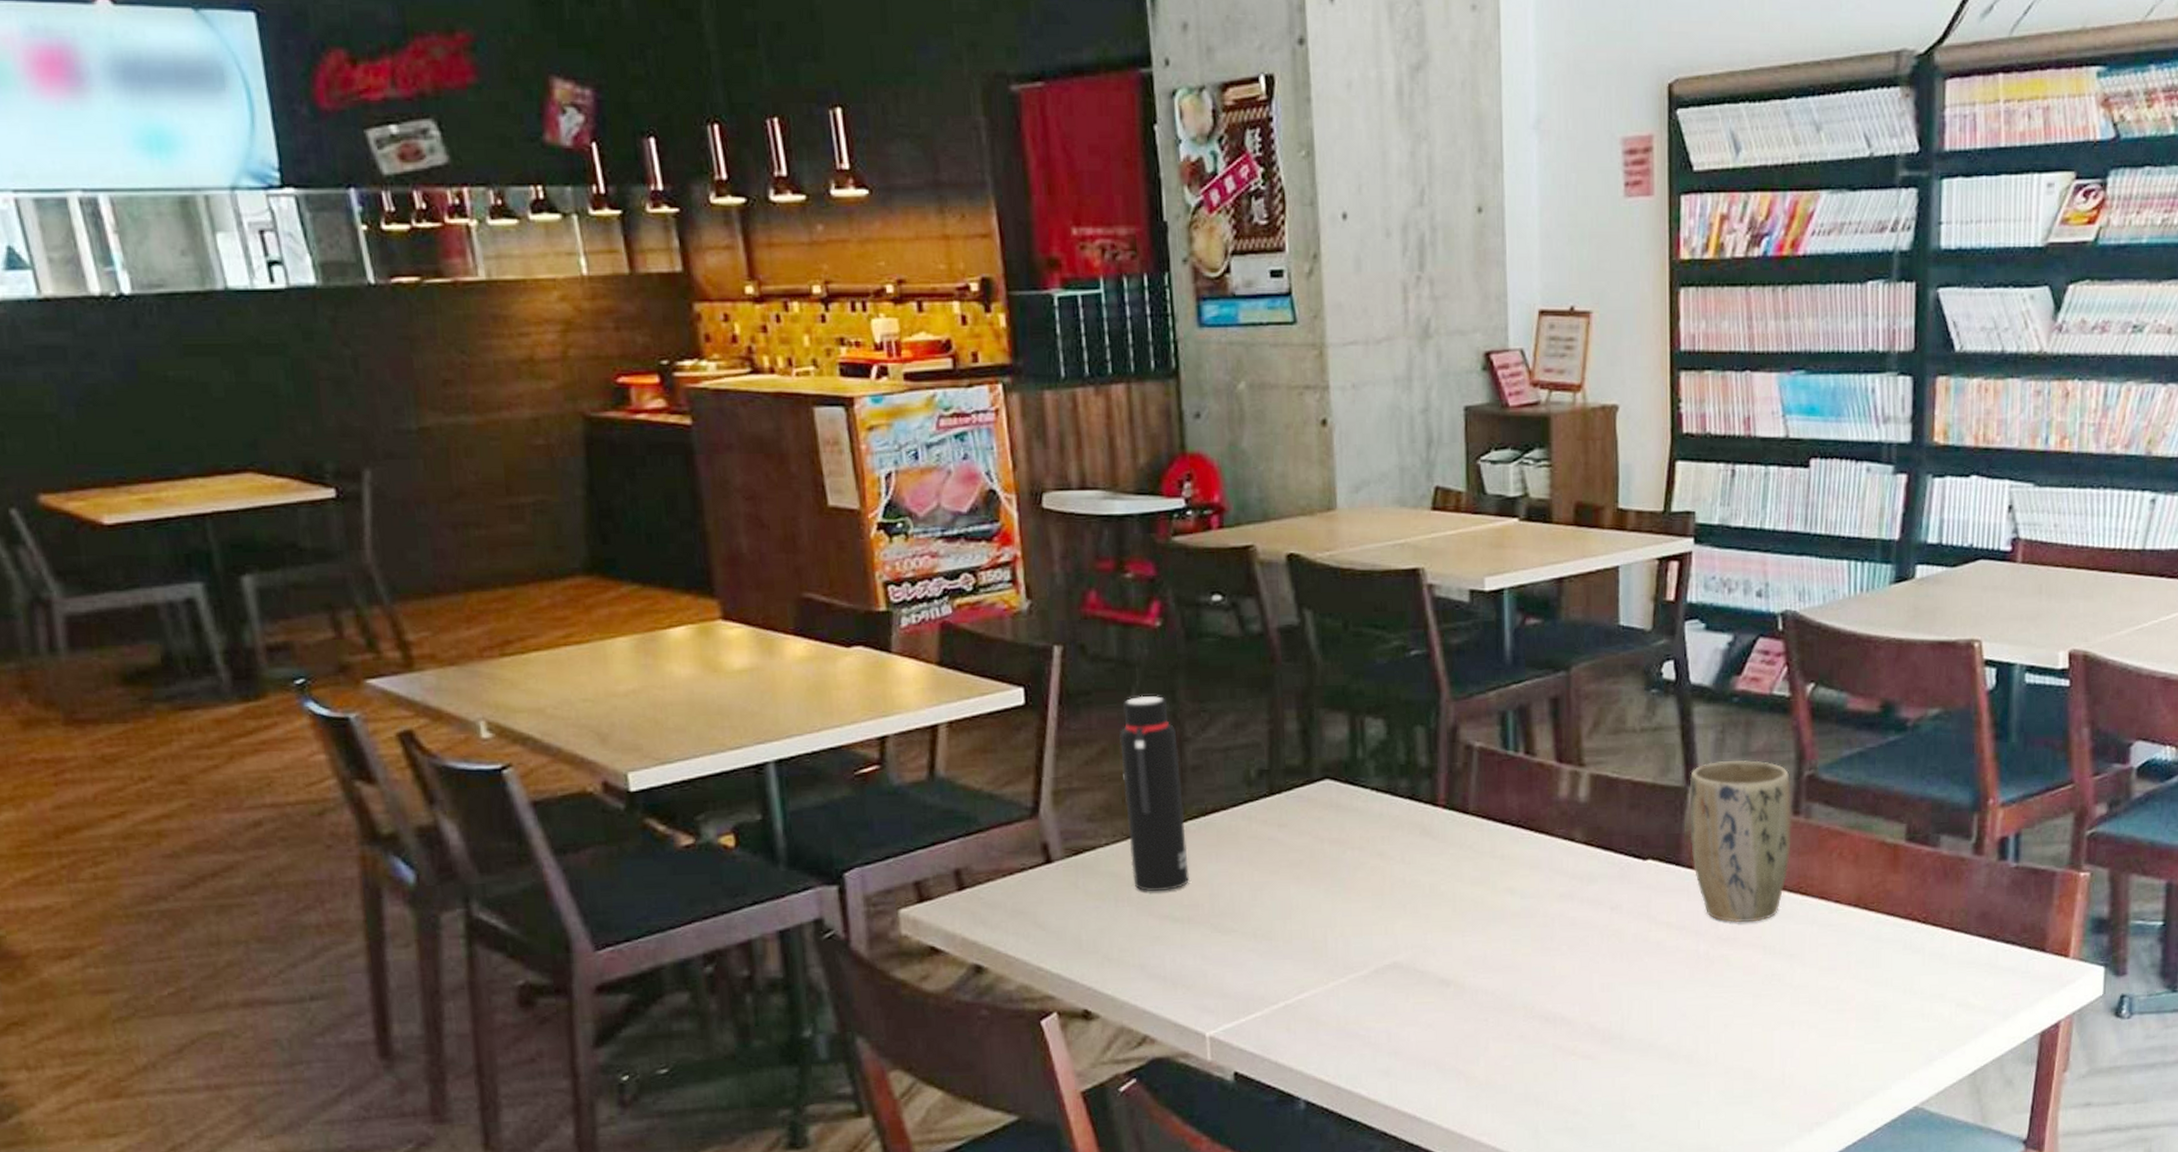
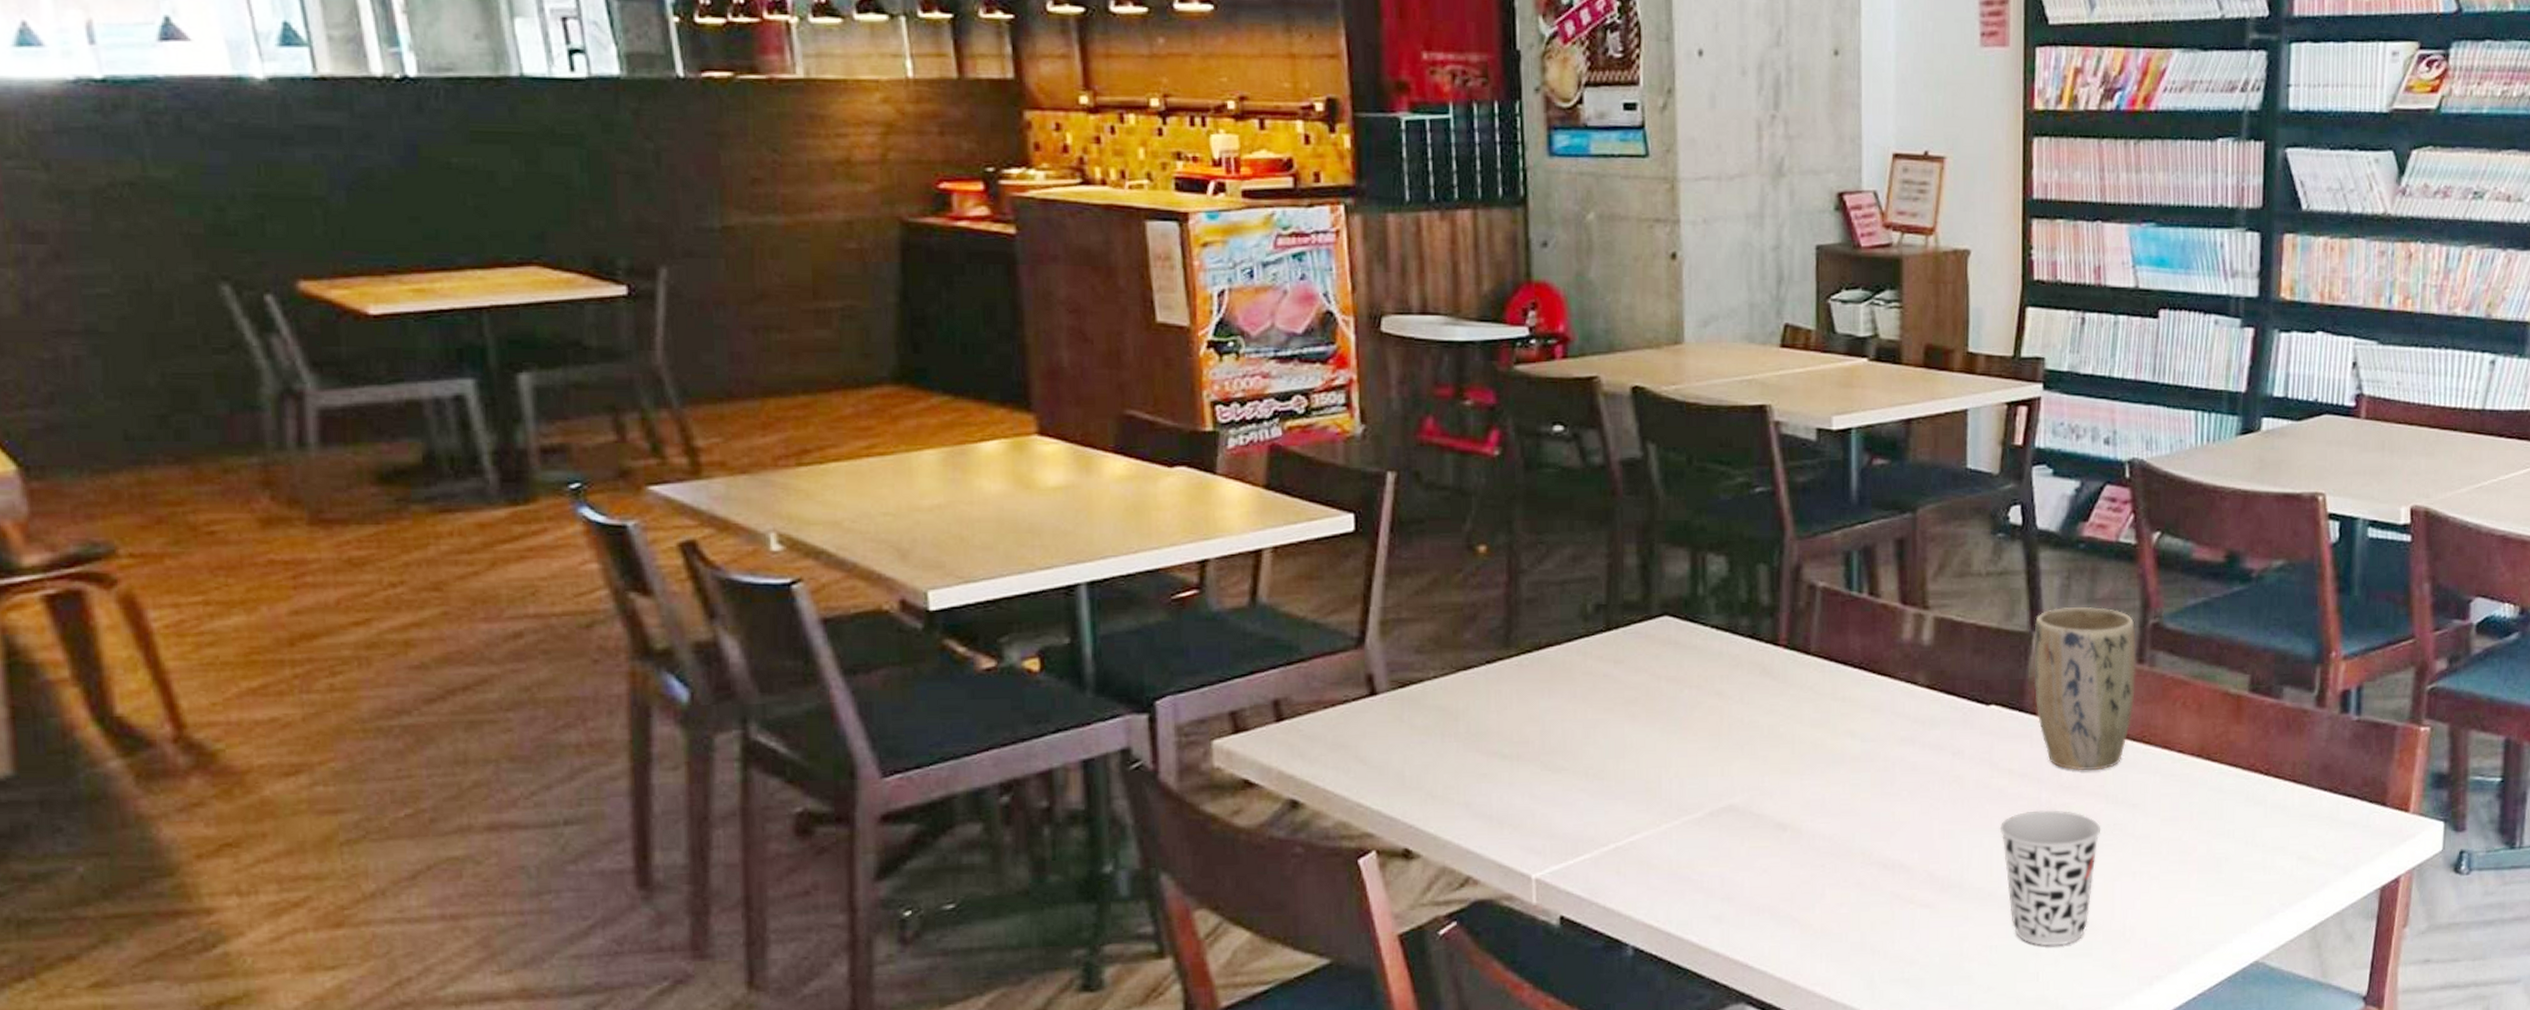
water bottle: present [1119,695,1189,892] -> none [1452,525,1520,728]
cup: none [1658,962,1759,1095] -> present [1999,810,2101,946]

